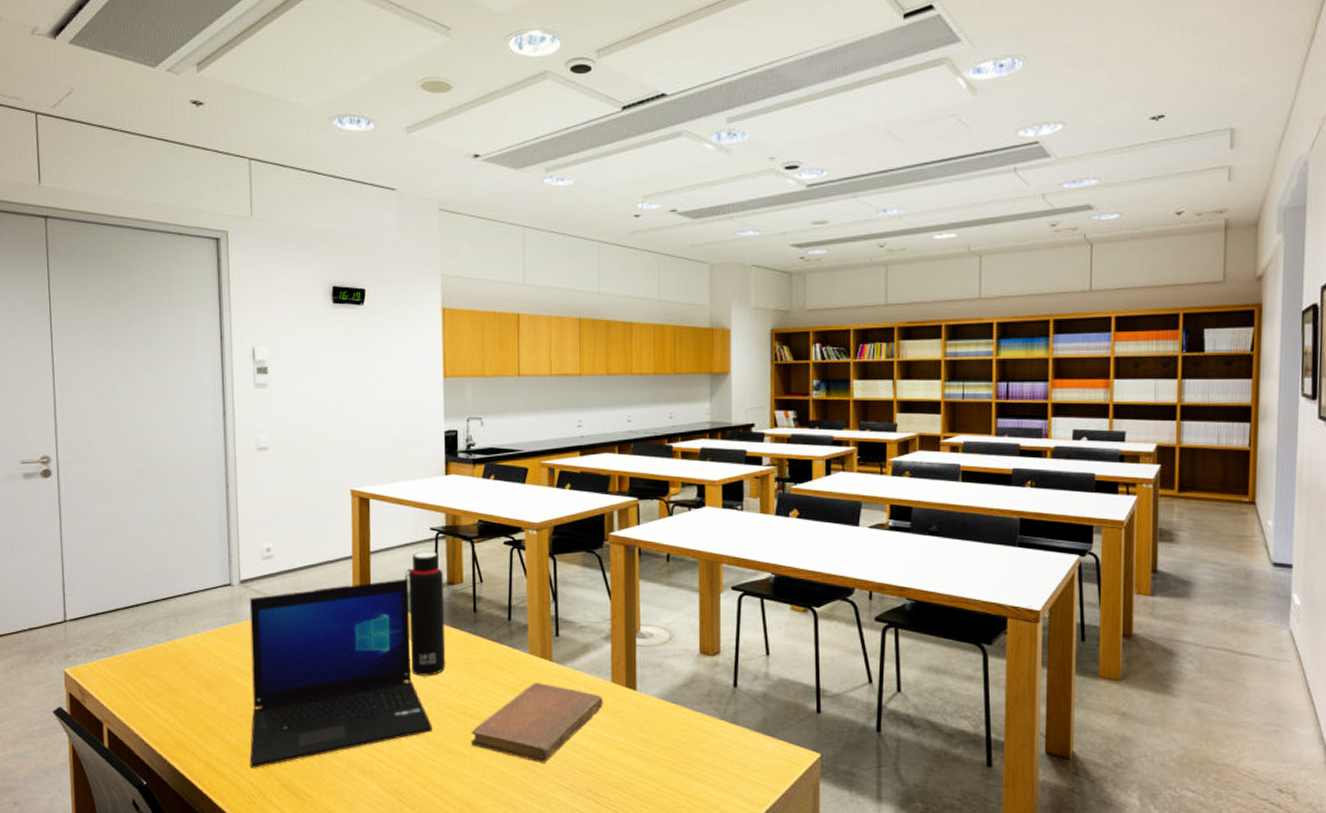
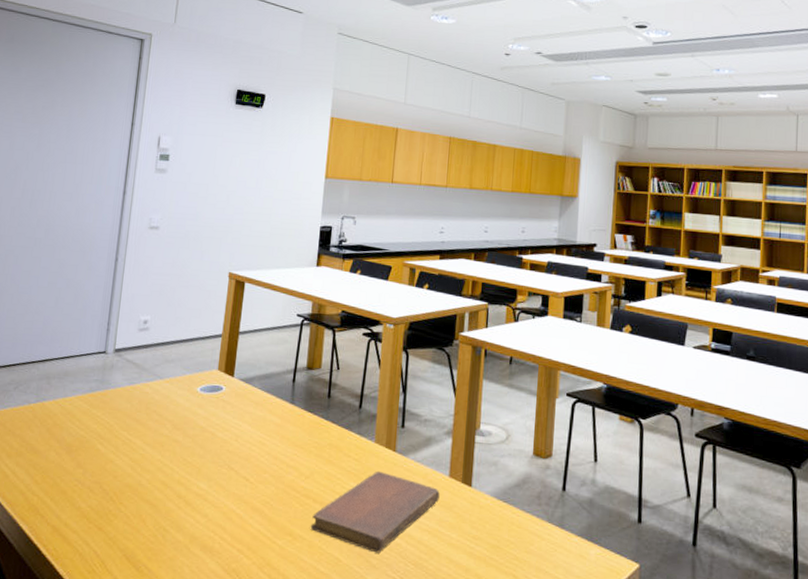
laptop: present [249,578,433,768] -> none [96,360,276,537]
water bottle: present [404,551,446,676] -> none [262,336,305,457]

